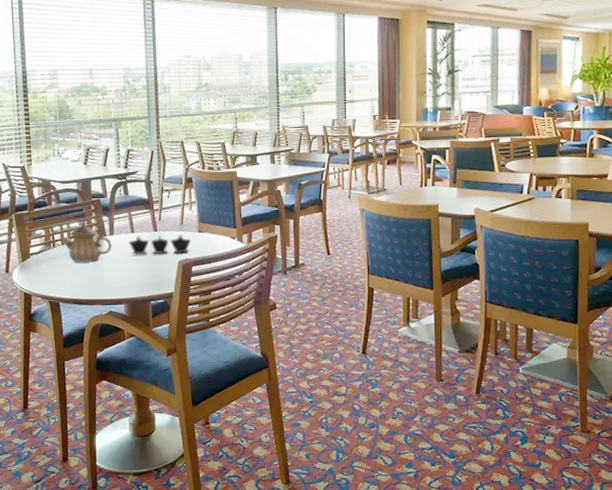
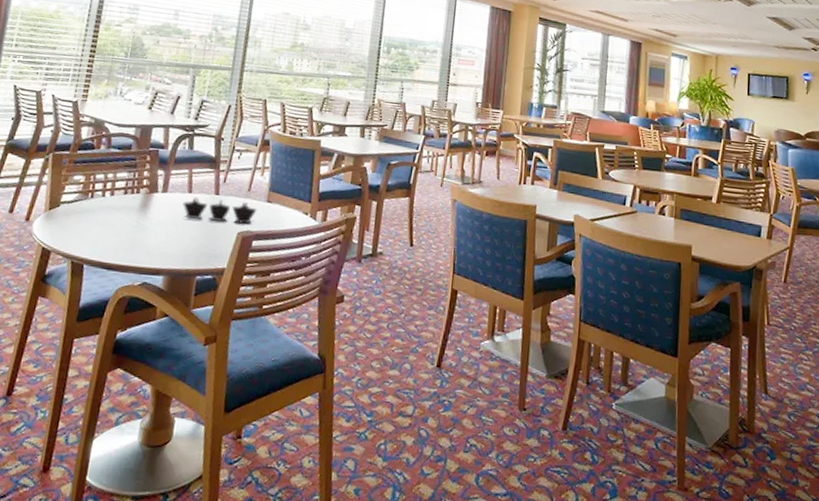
teapot: present [61,222,112,262] -> none [101,172,163,221]

